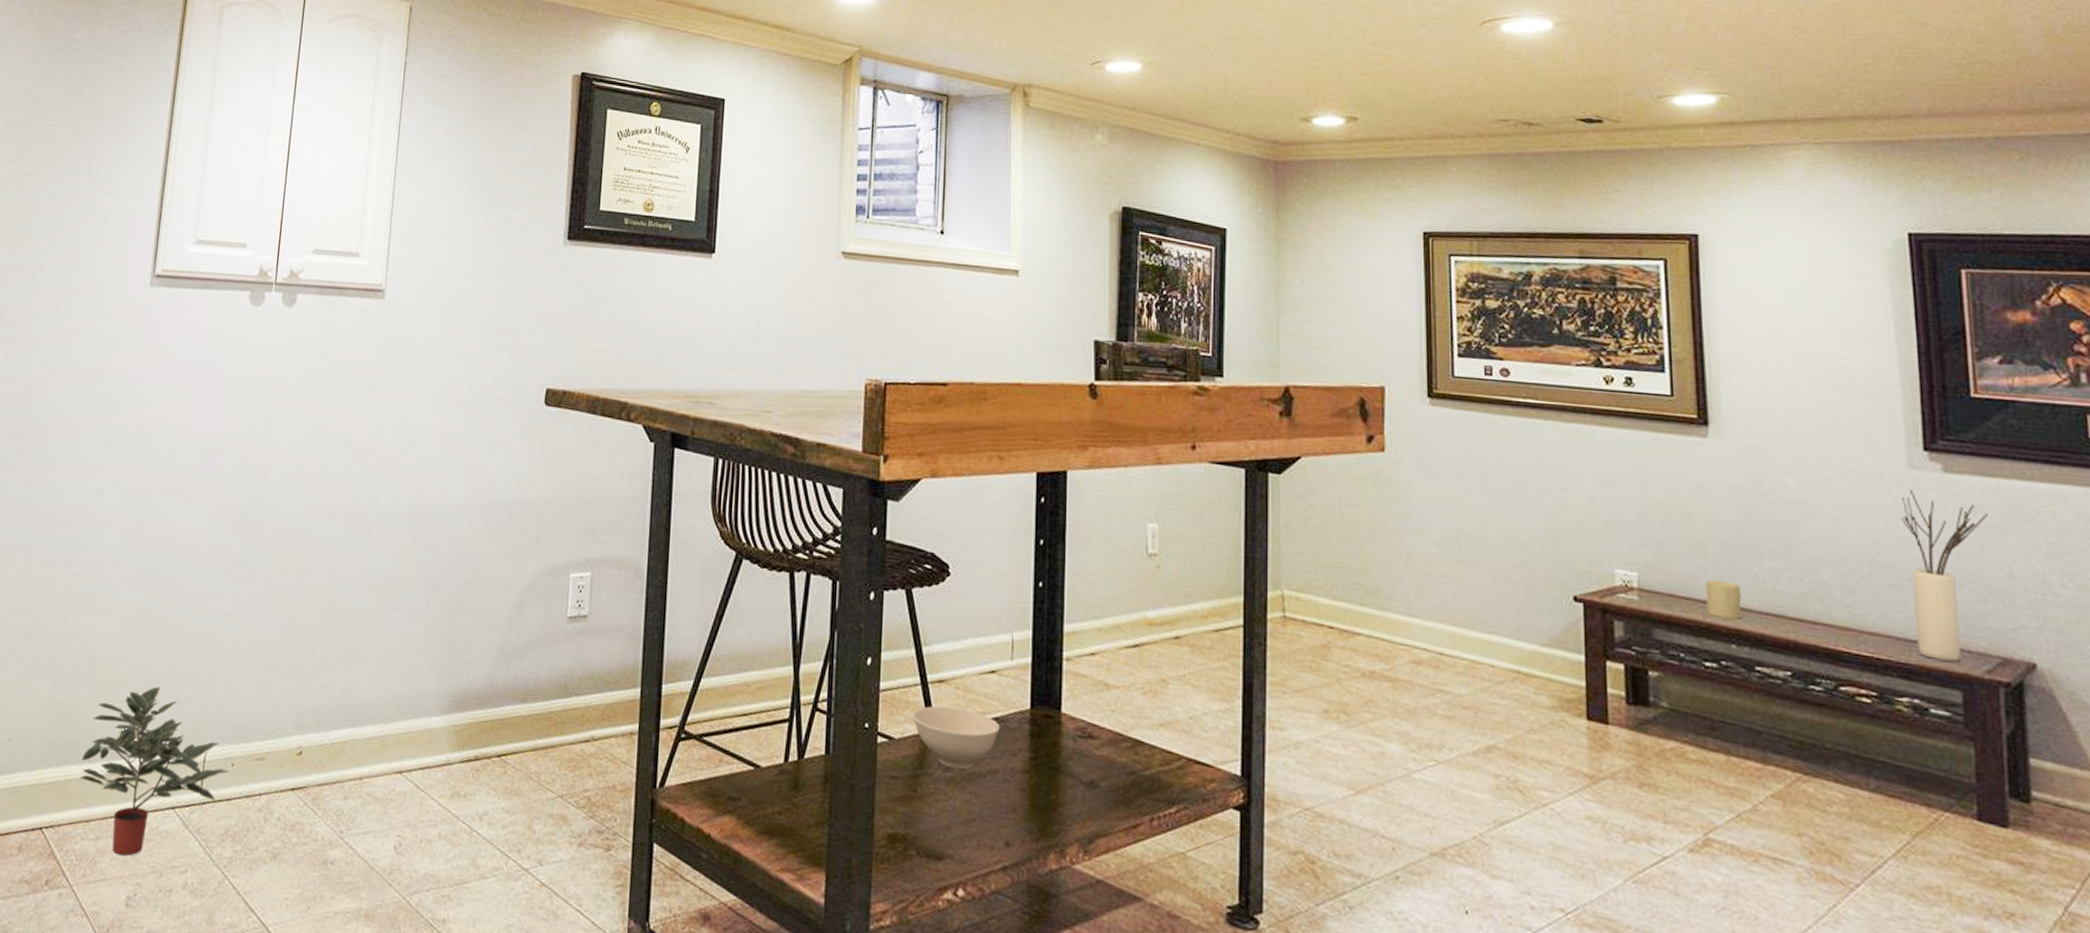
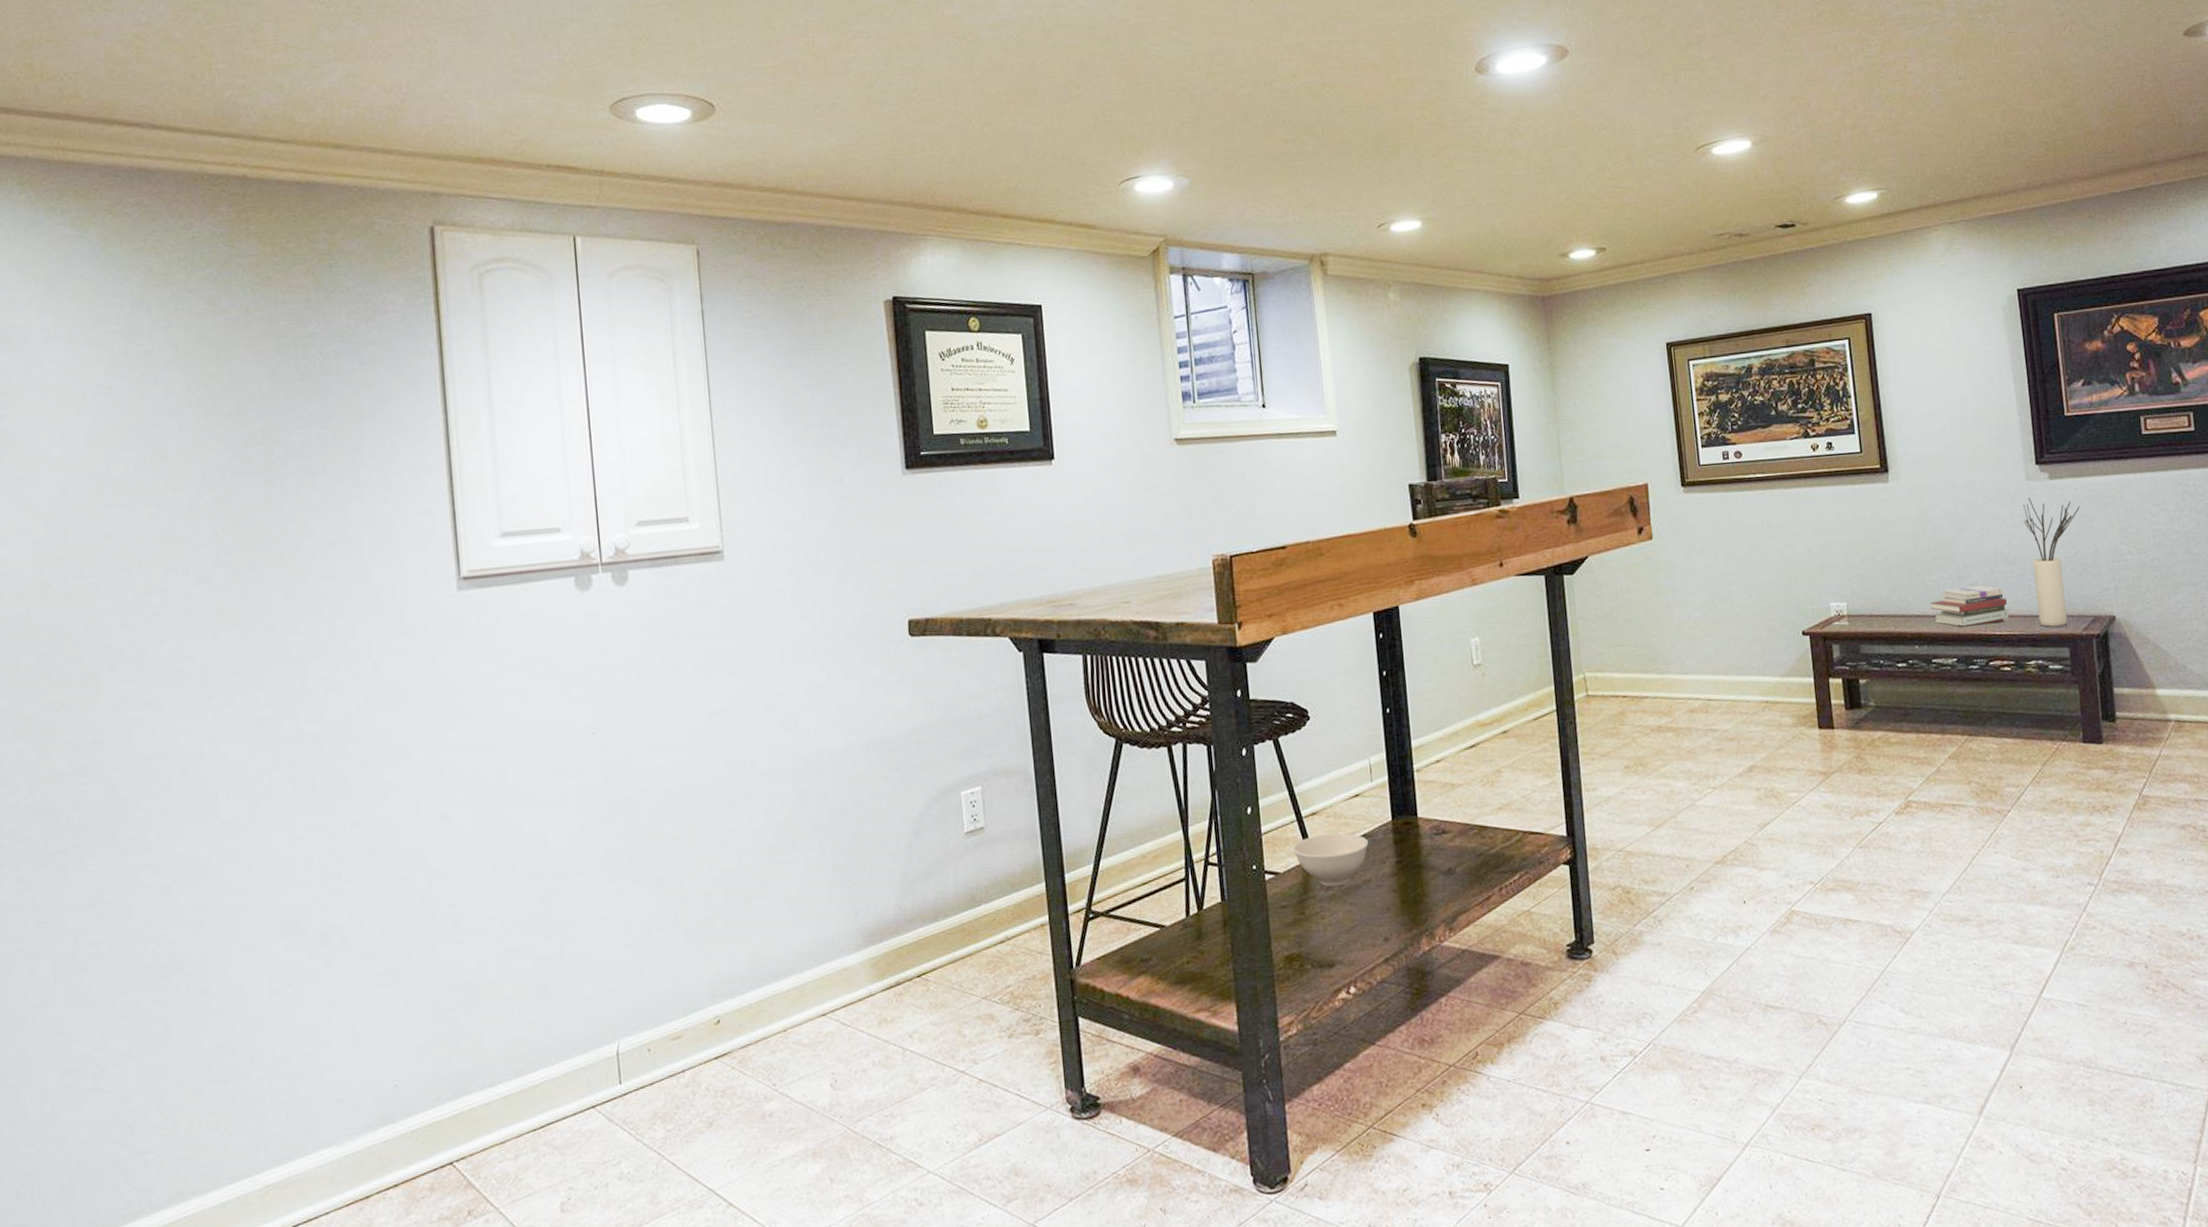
potted plant: present [80,687,229,856] -> none [482,995,647,1166]
candle: present [1705,579,1742,621] -> none [1894,596,1920,627]
books: none [1757,582,1873,639] -> present [1930,585,2009,627]

